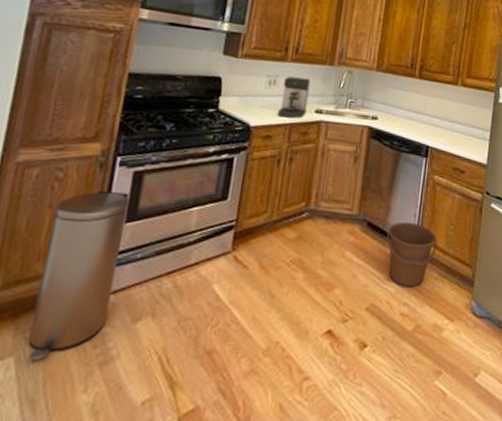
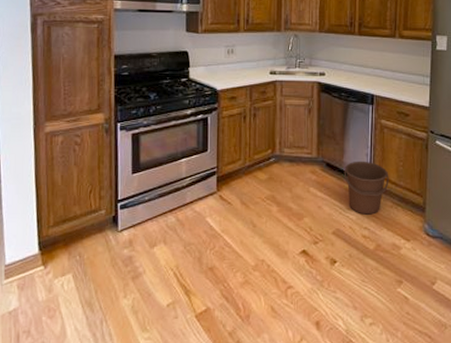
pedal bin: present [28,191,130,360] -> none [78,151,133,275]
coffee maker: present [277,76,311,119] -> none [238,45,263,81]

